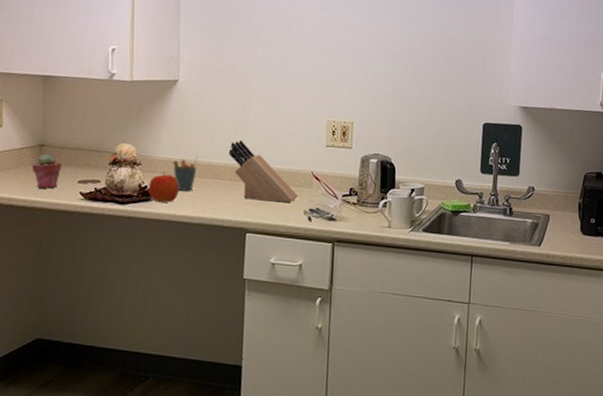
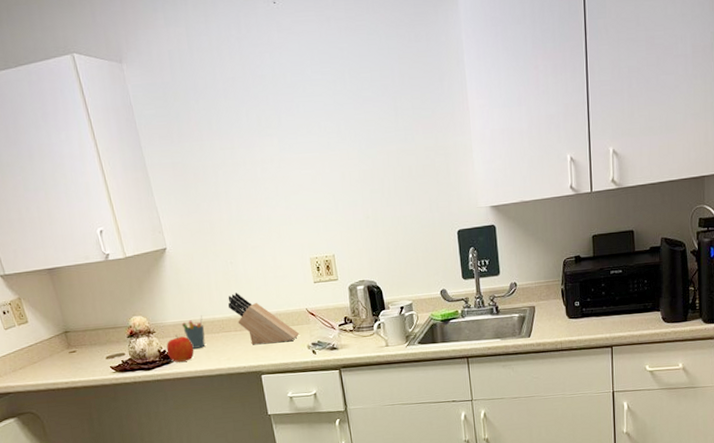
potted succulent: present [31,153,62,189] -> none [63,338,90,370]

